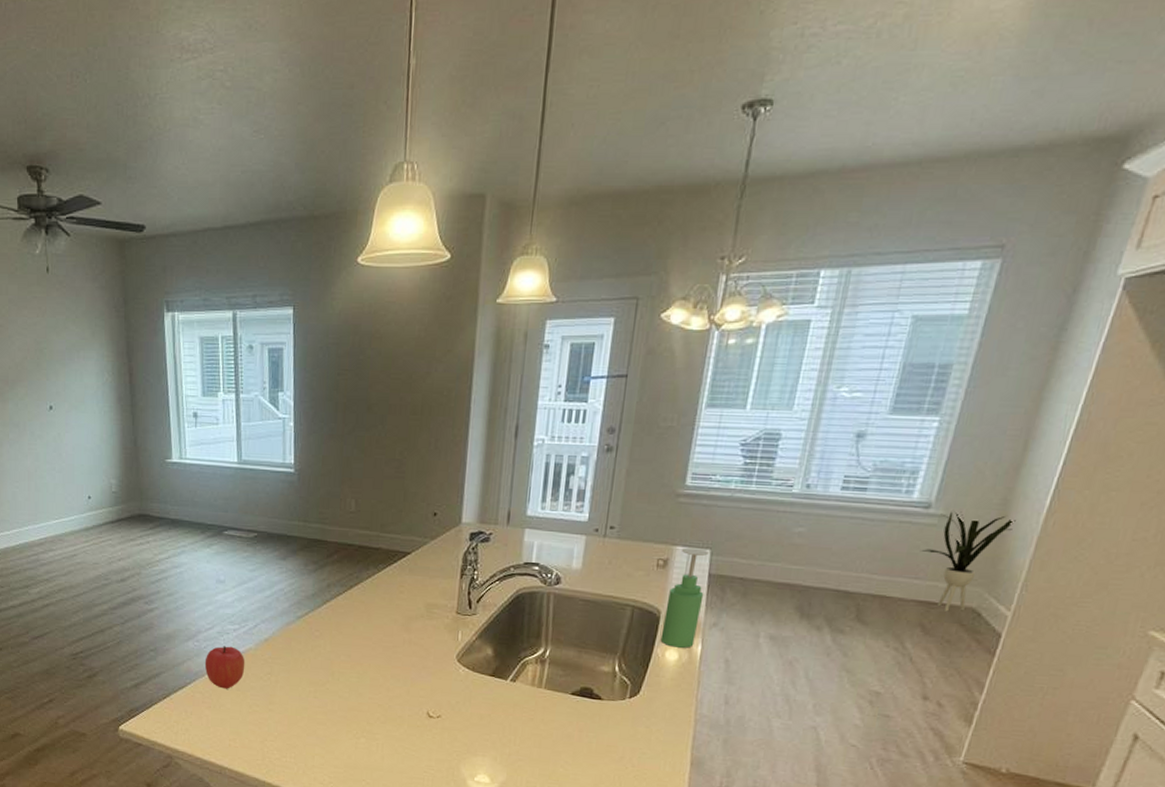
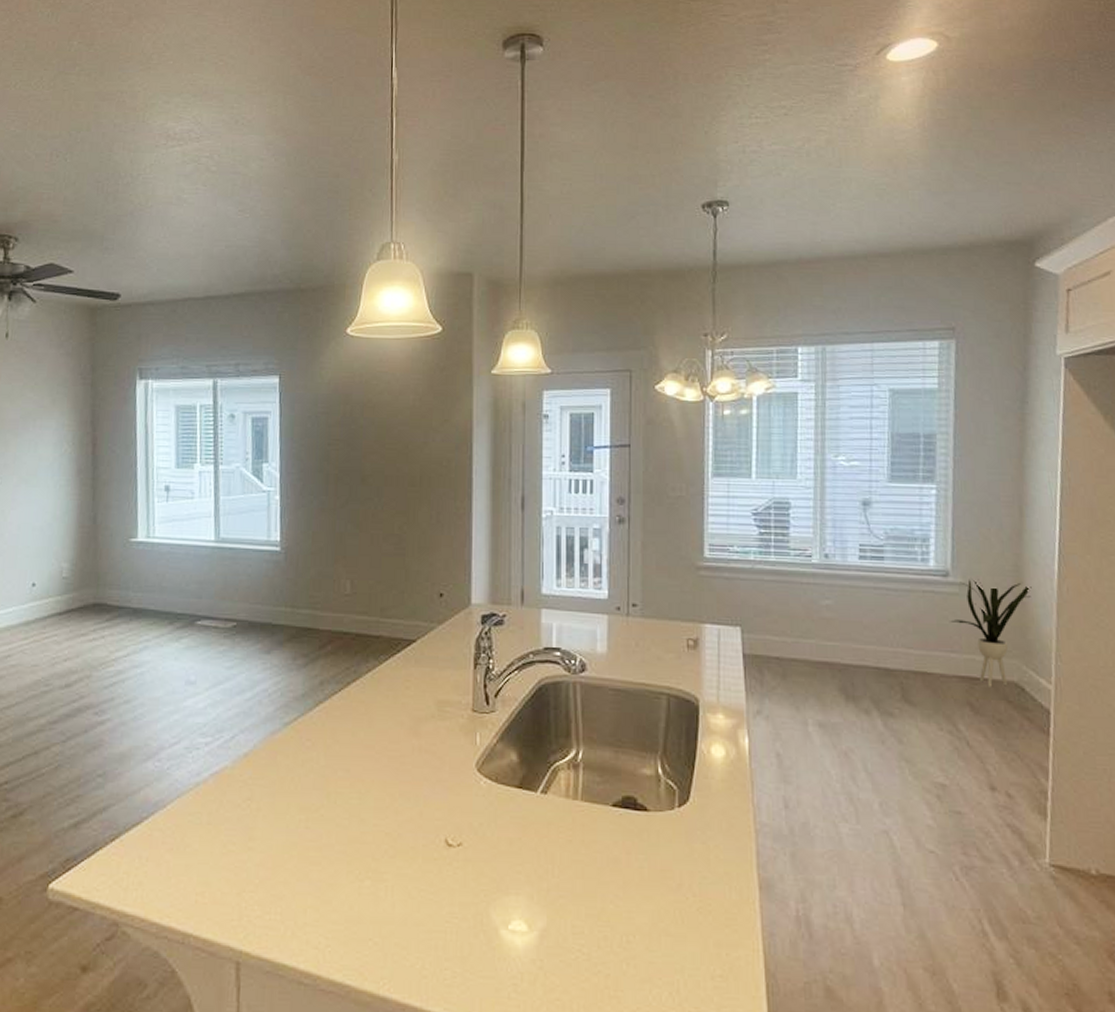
fruit: present [204,646,245,689] -> none [167,765,219,823]
soap dispenser: present [660,547,708,648] -> none [703,625,742,742]

